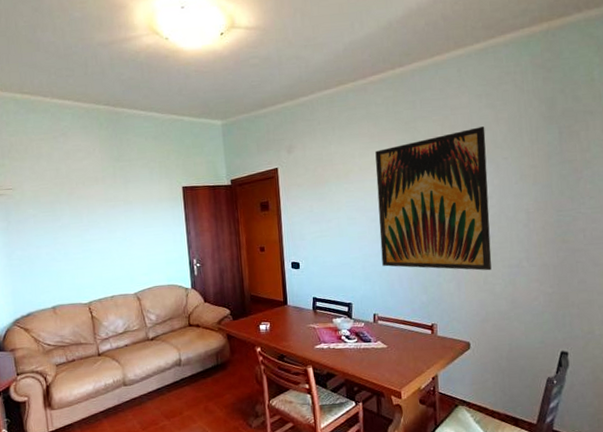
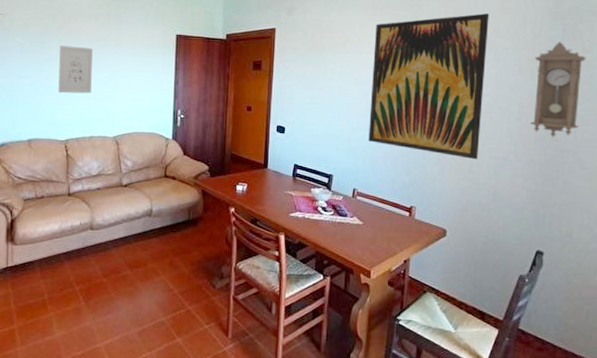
wall art: none [71,210,107,257] -> present [58,45,93,94]
pendulum clock: none [535,144,587,239] -> present [530,41,586,137]

